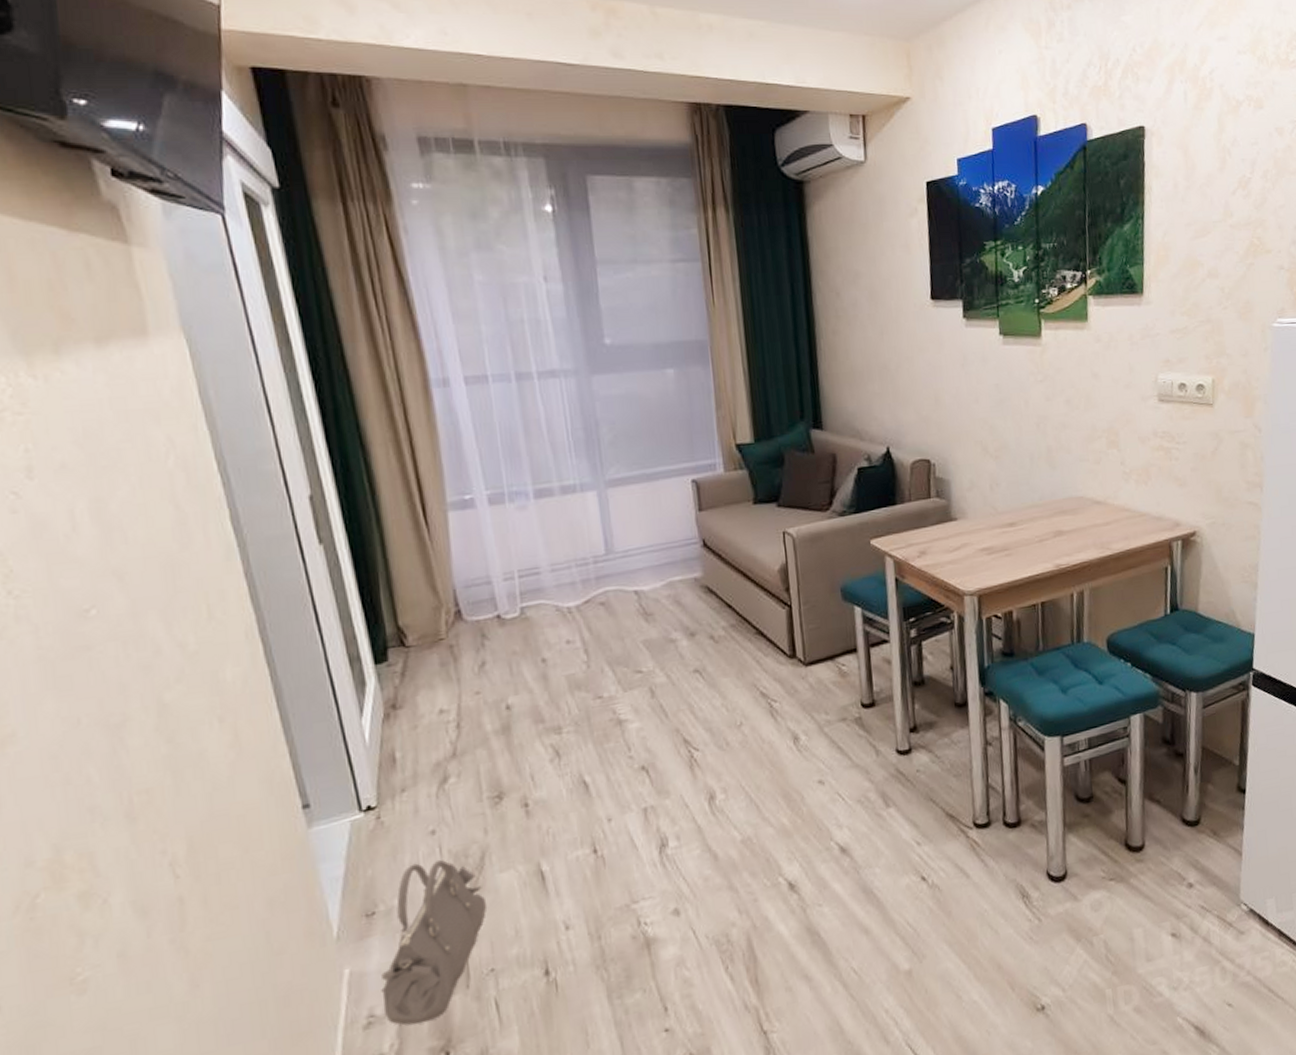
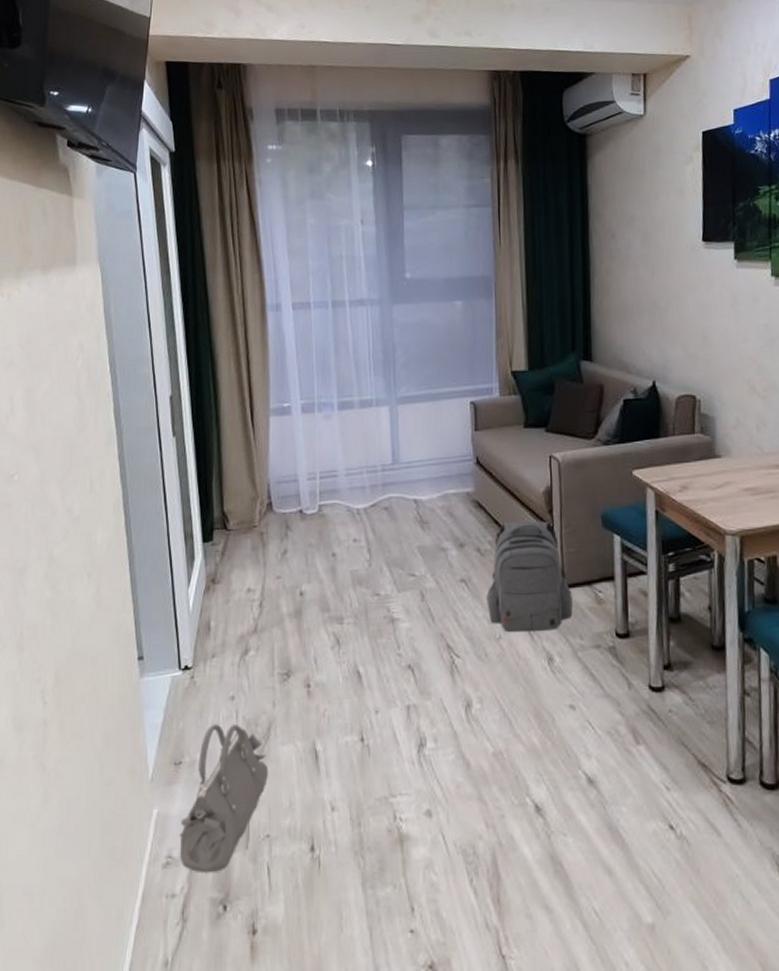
backpack: none [723,600,817,718] -> present [486,521,573,633]

